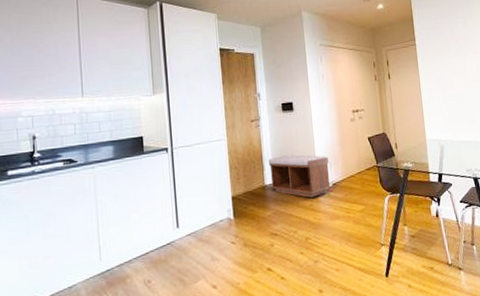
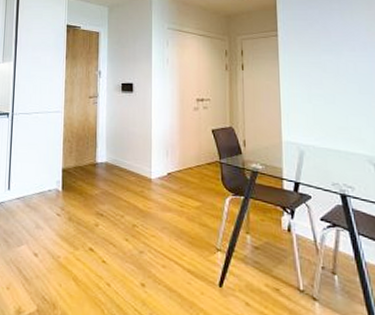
bench: present [269,155,331,198] -> none [102,136,165,184]

